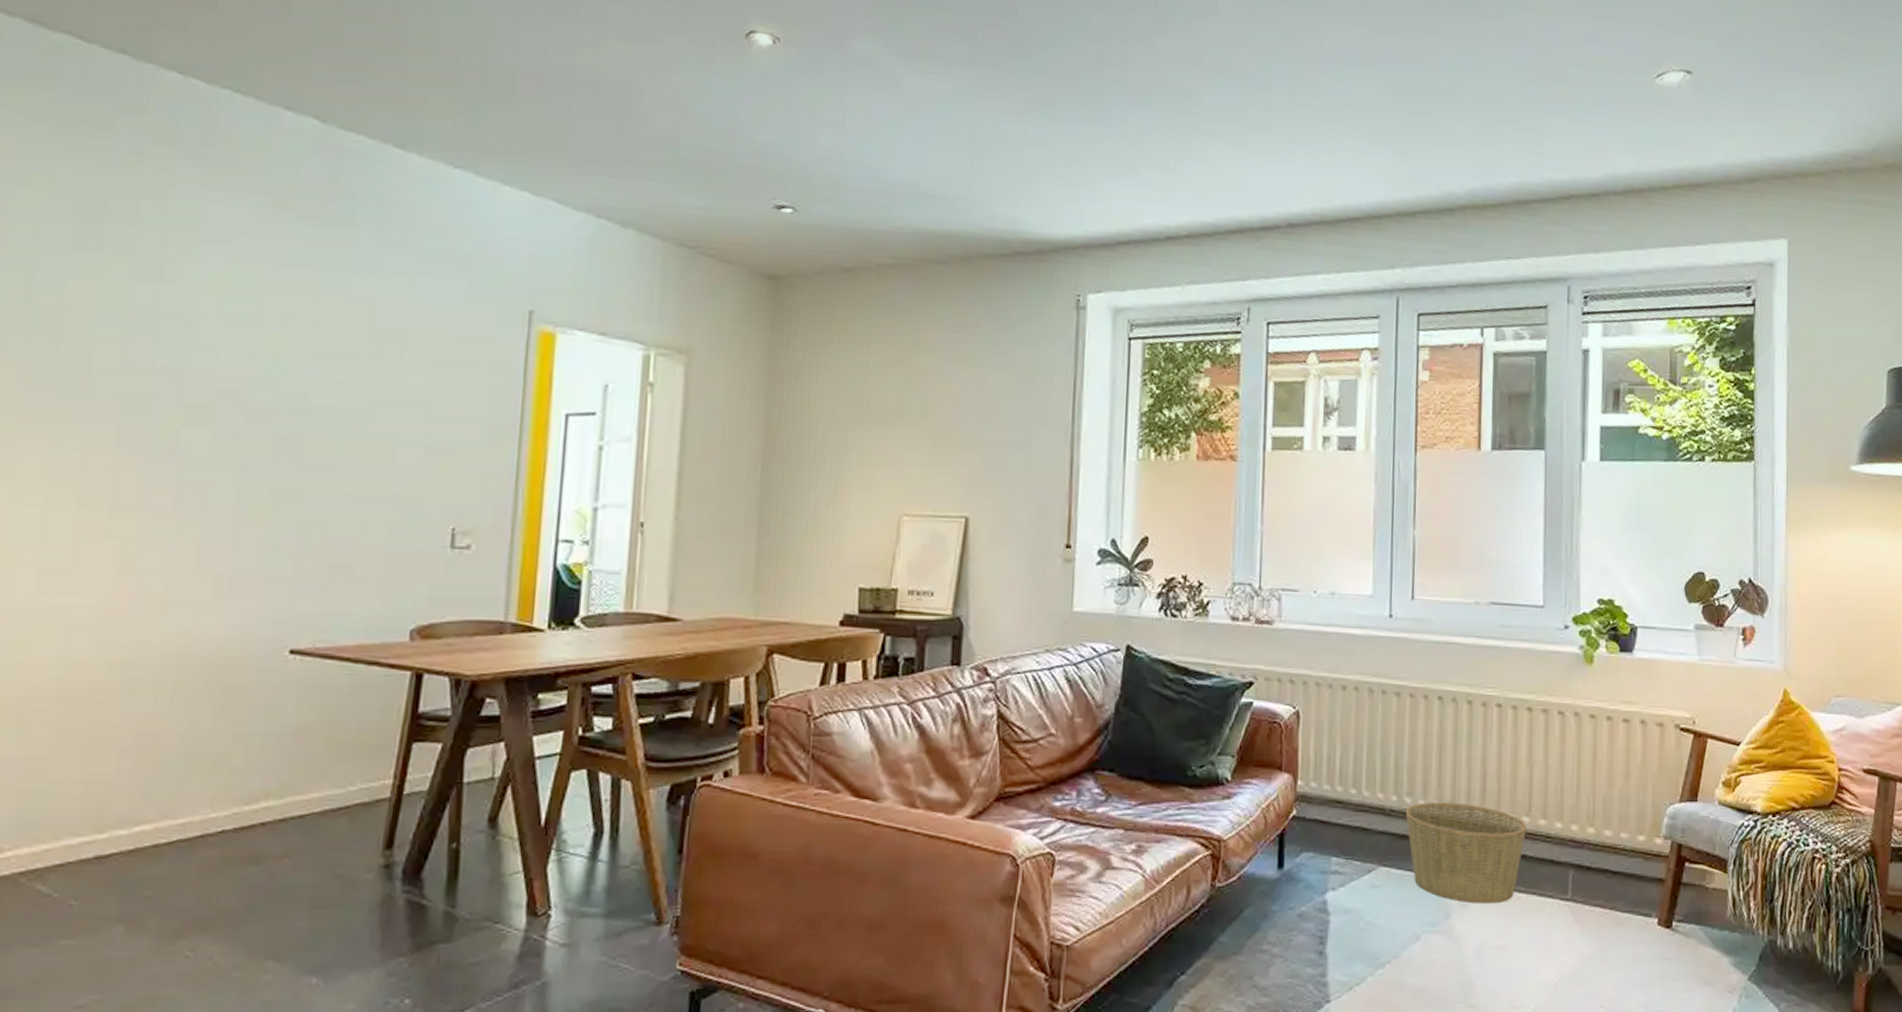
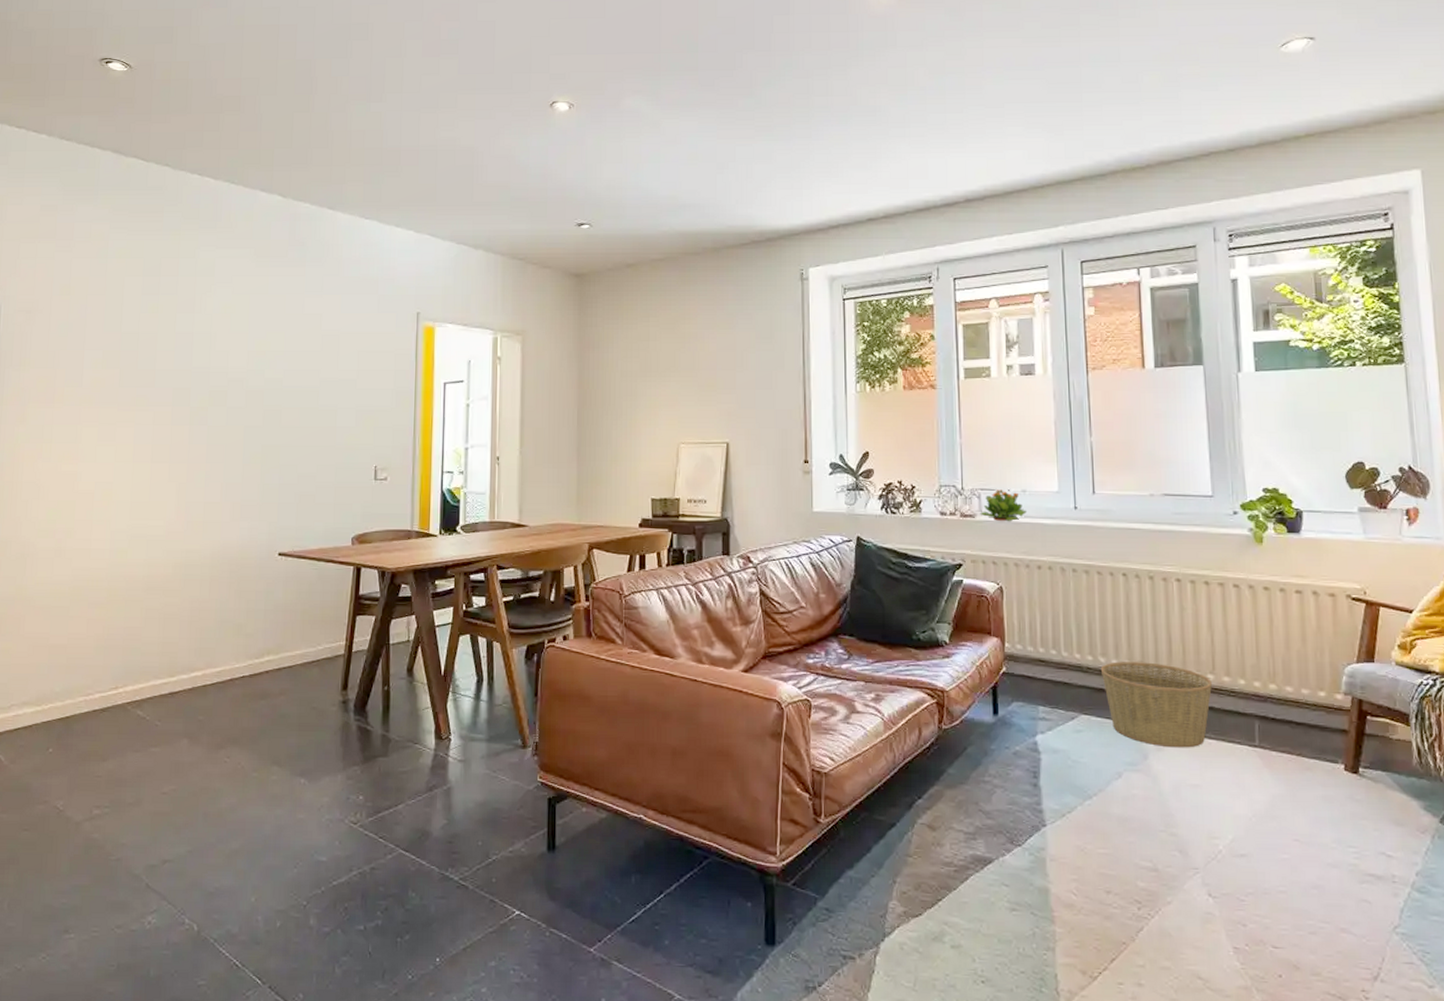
potted flower: none [1279,590,1334,631] -> present [980,489,1026,522]

